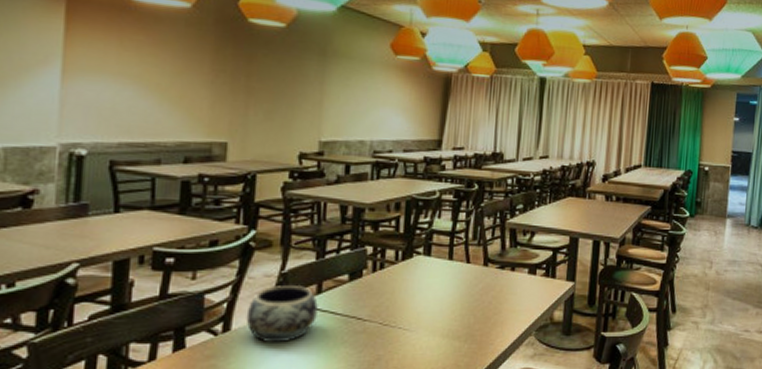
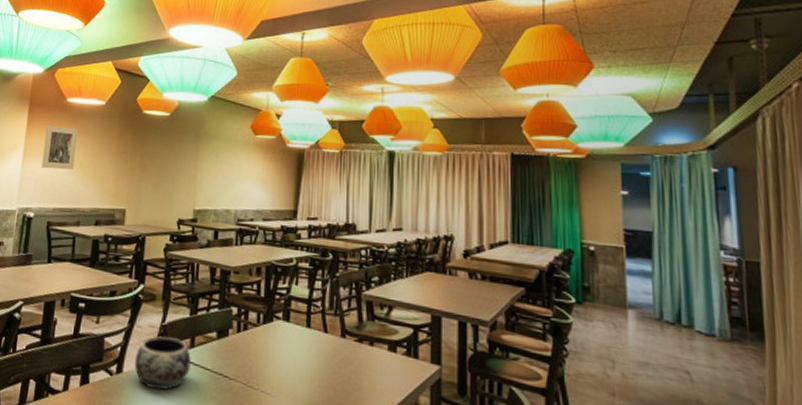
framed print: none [94,30,150,92] -> present [41,124,78,170]

